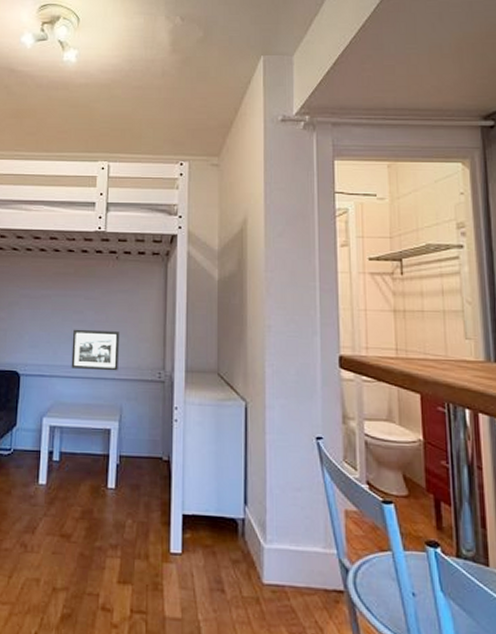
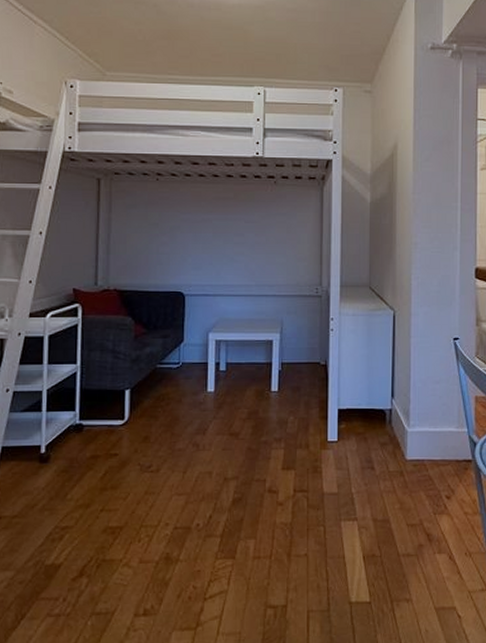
picture frame: present [71,329,119,371] -> none [234,251,279,288]

